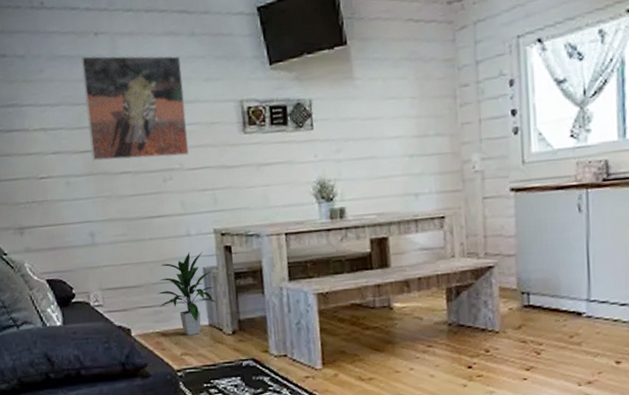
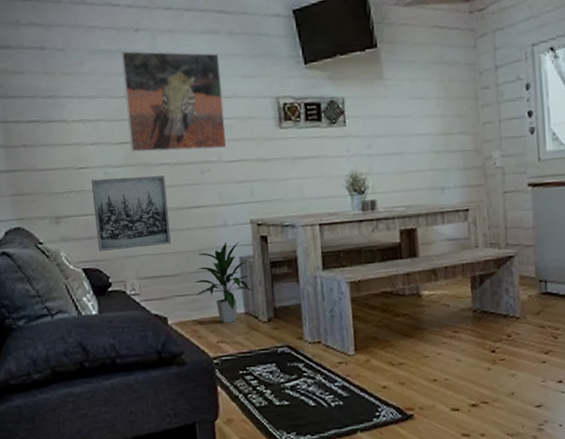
wall art: none [53,184,134,262] -> present [91,175,172,251]

